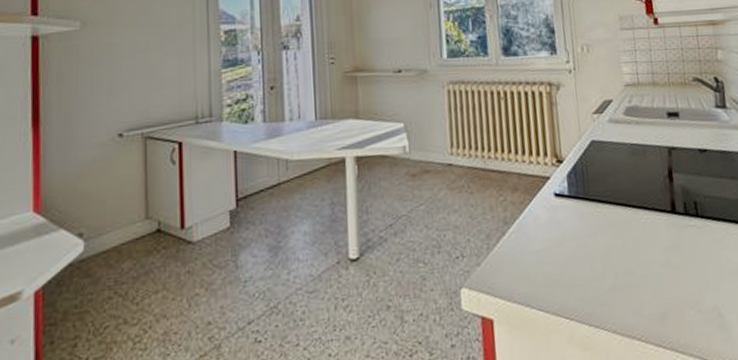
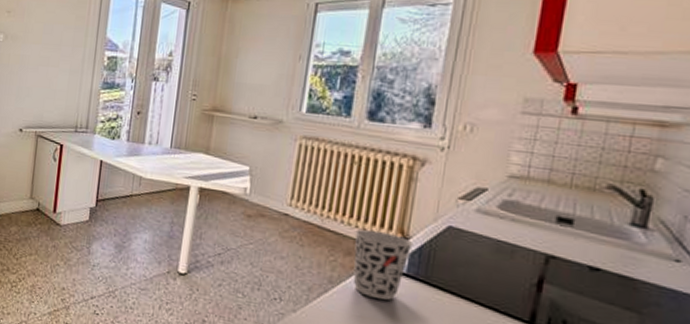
cup: none [516,159,568,228] -> present [353,229,414,300]

